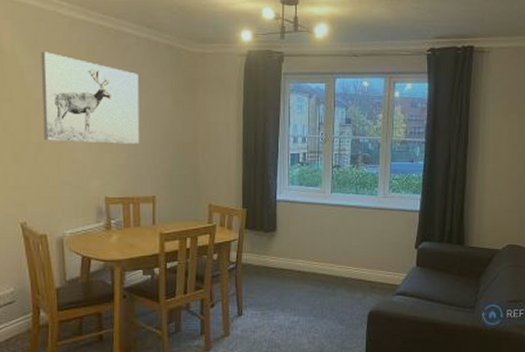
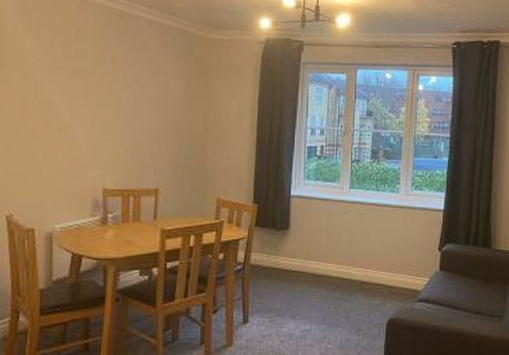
wall art: present [40,52,140,144] -> none [40,33,149,132]

